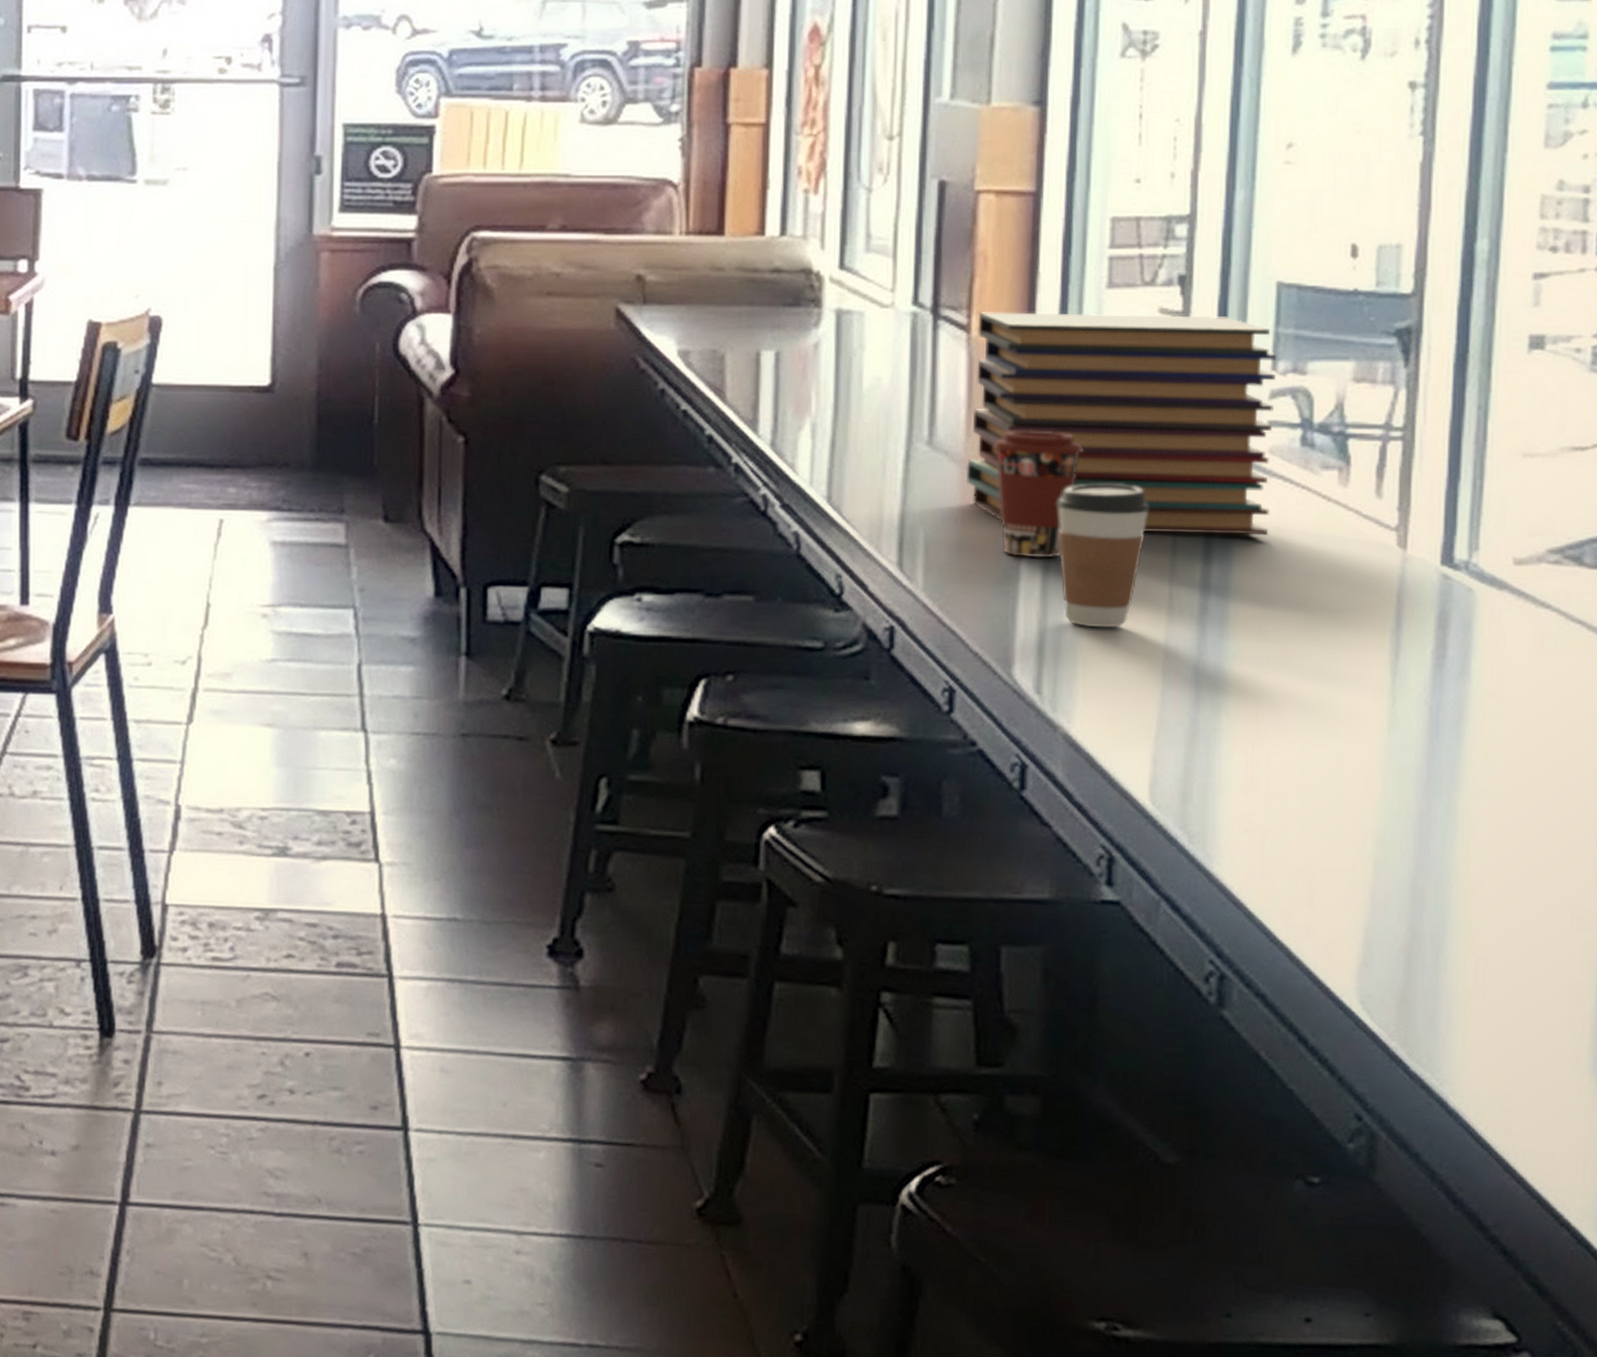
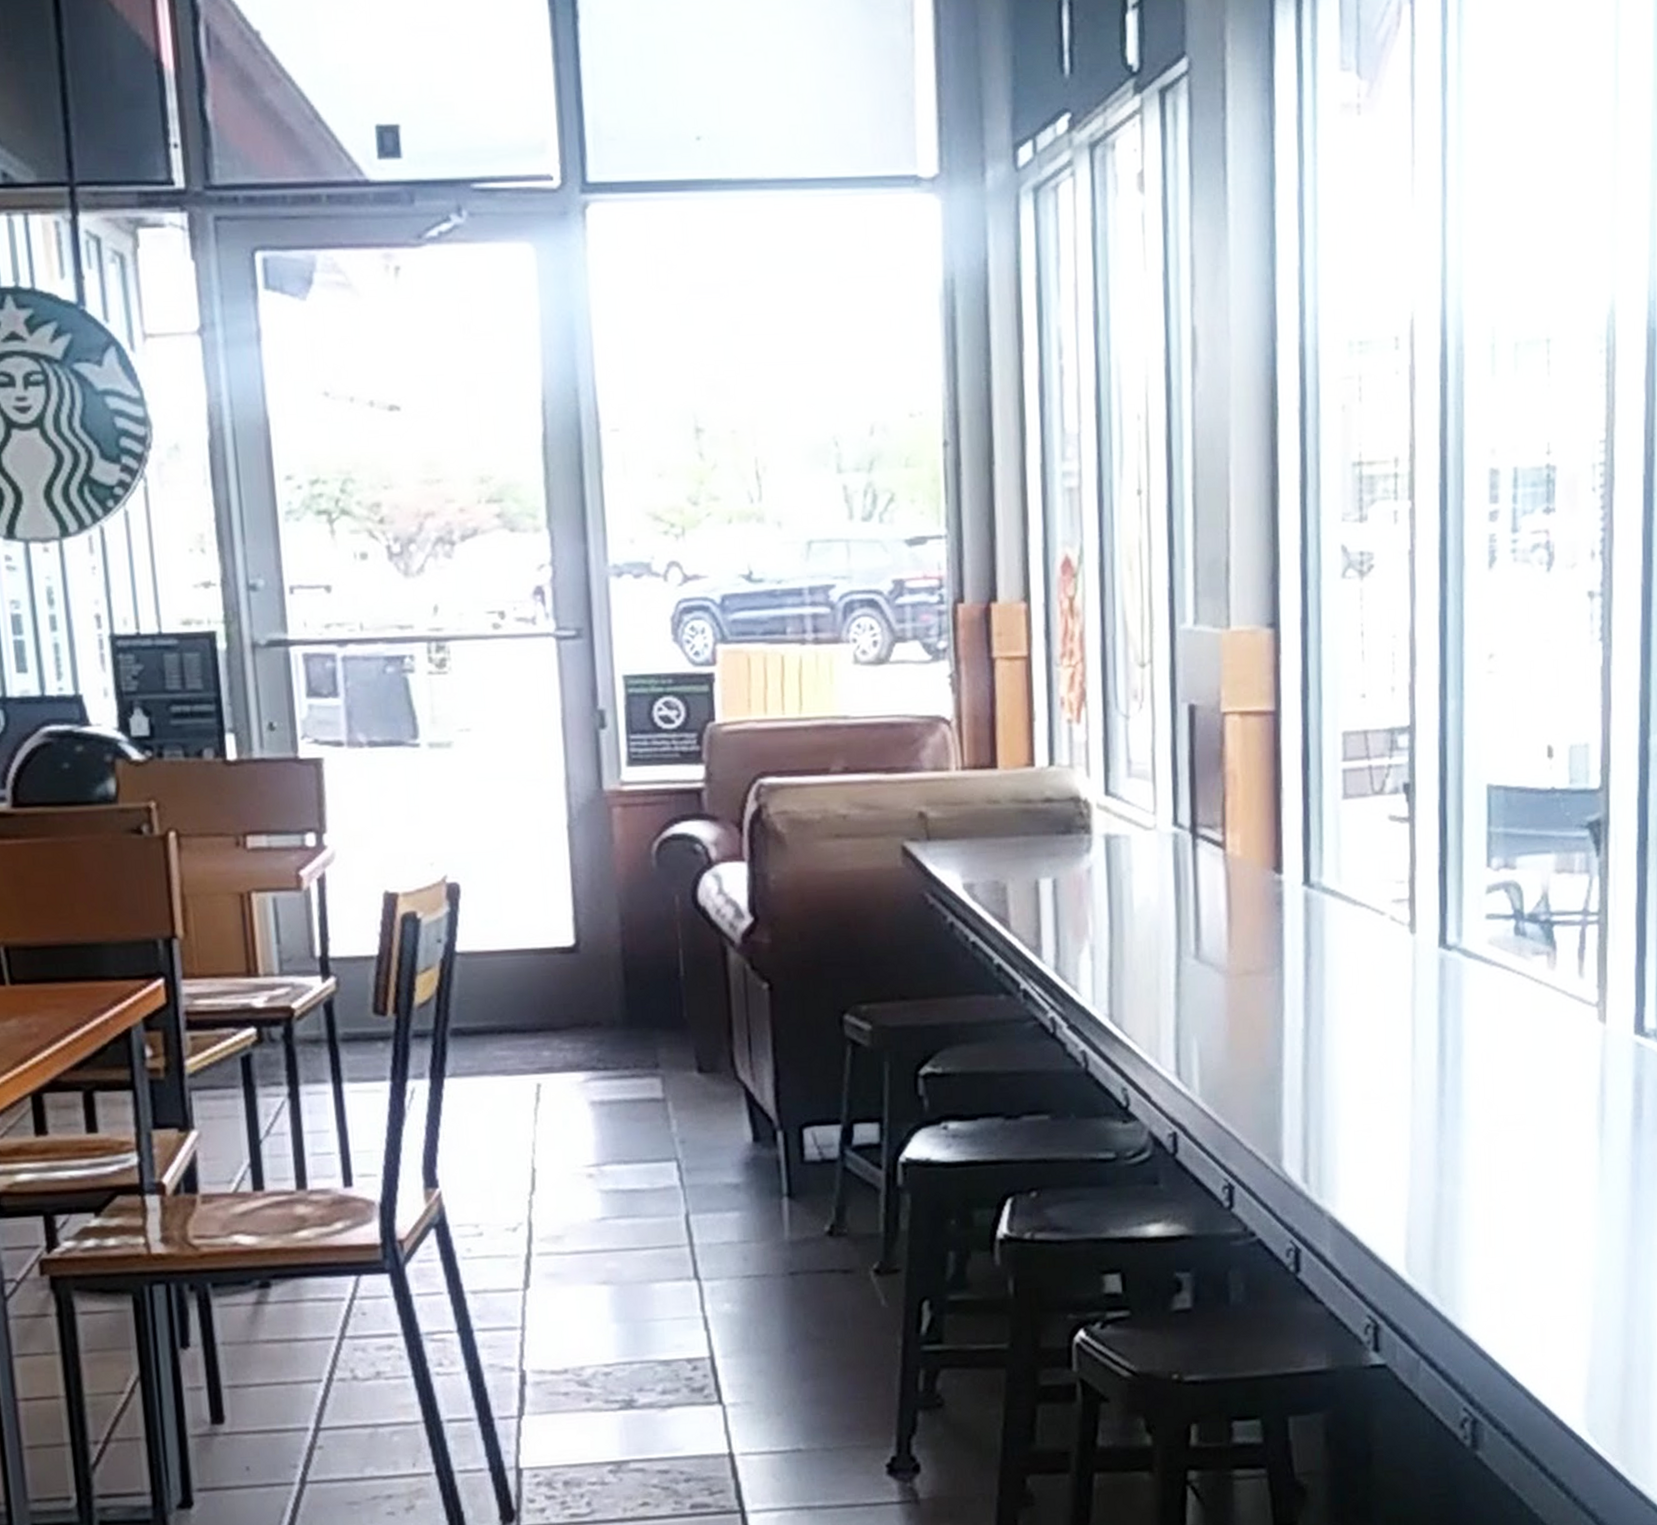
book stack: present [966,312,1277,535] -> none [1230,819,1492,1025]
coffee cup: present [993,430,1084,559] -> none [1252,937,1332,1058]
coffee cup: present [1056,484,1149,628] -> none [1311,982,1390,1118]

